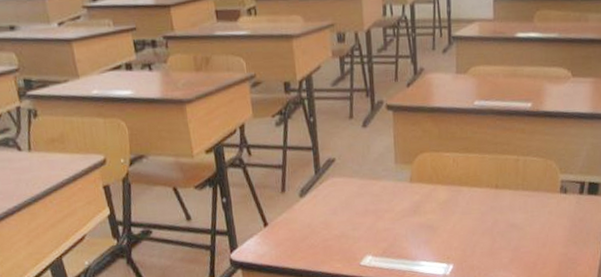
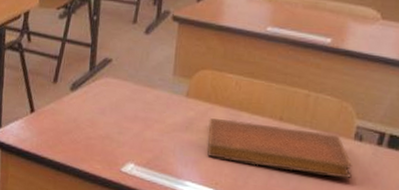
notebook: none [434,191,561,235] -> present [207,118,352,179]

